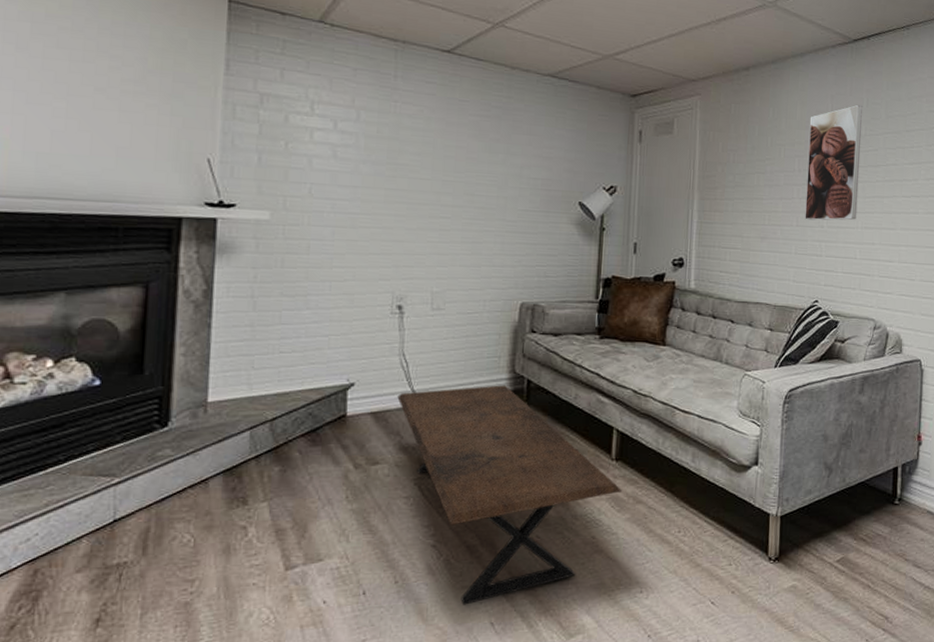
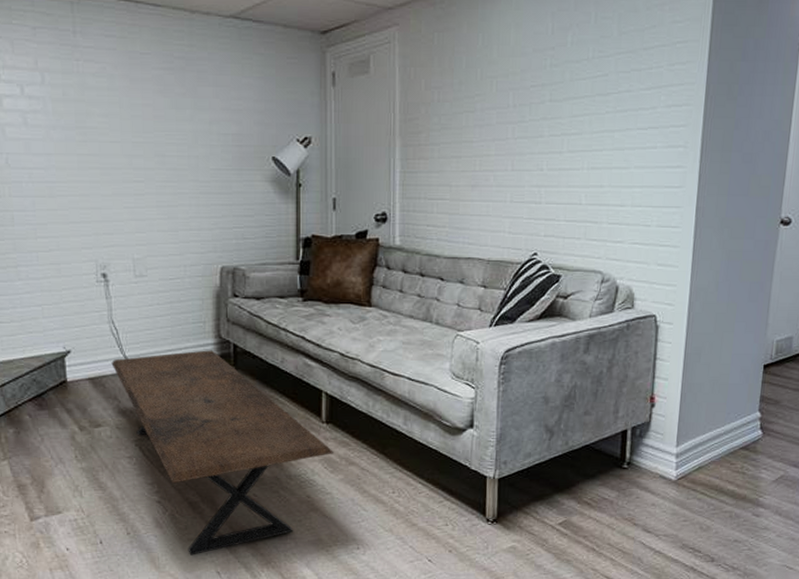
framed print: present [805,104,862,221] -> none [521,21,590,163]

